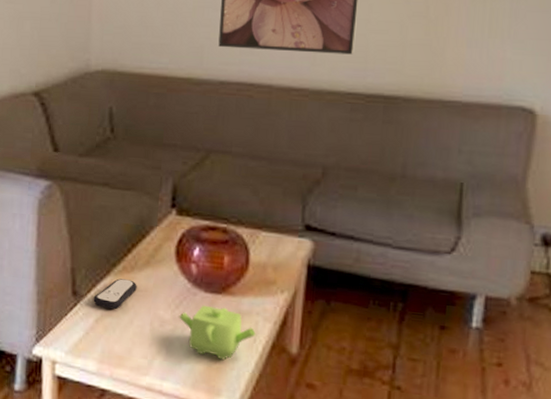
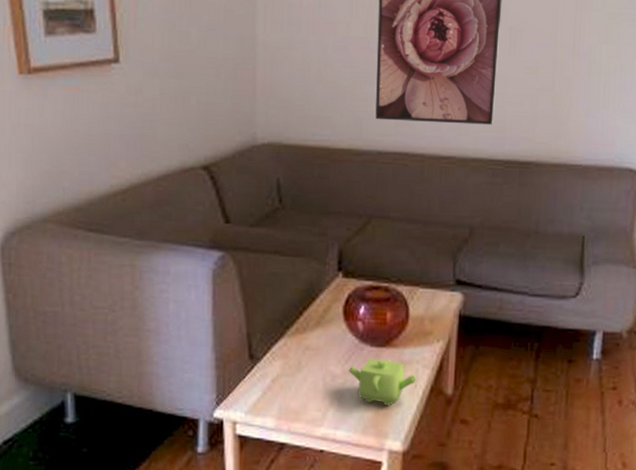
remote control: present [93,278,137,310] -> none [269,340,309,369]

